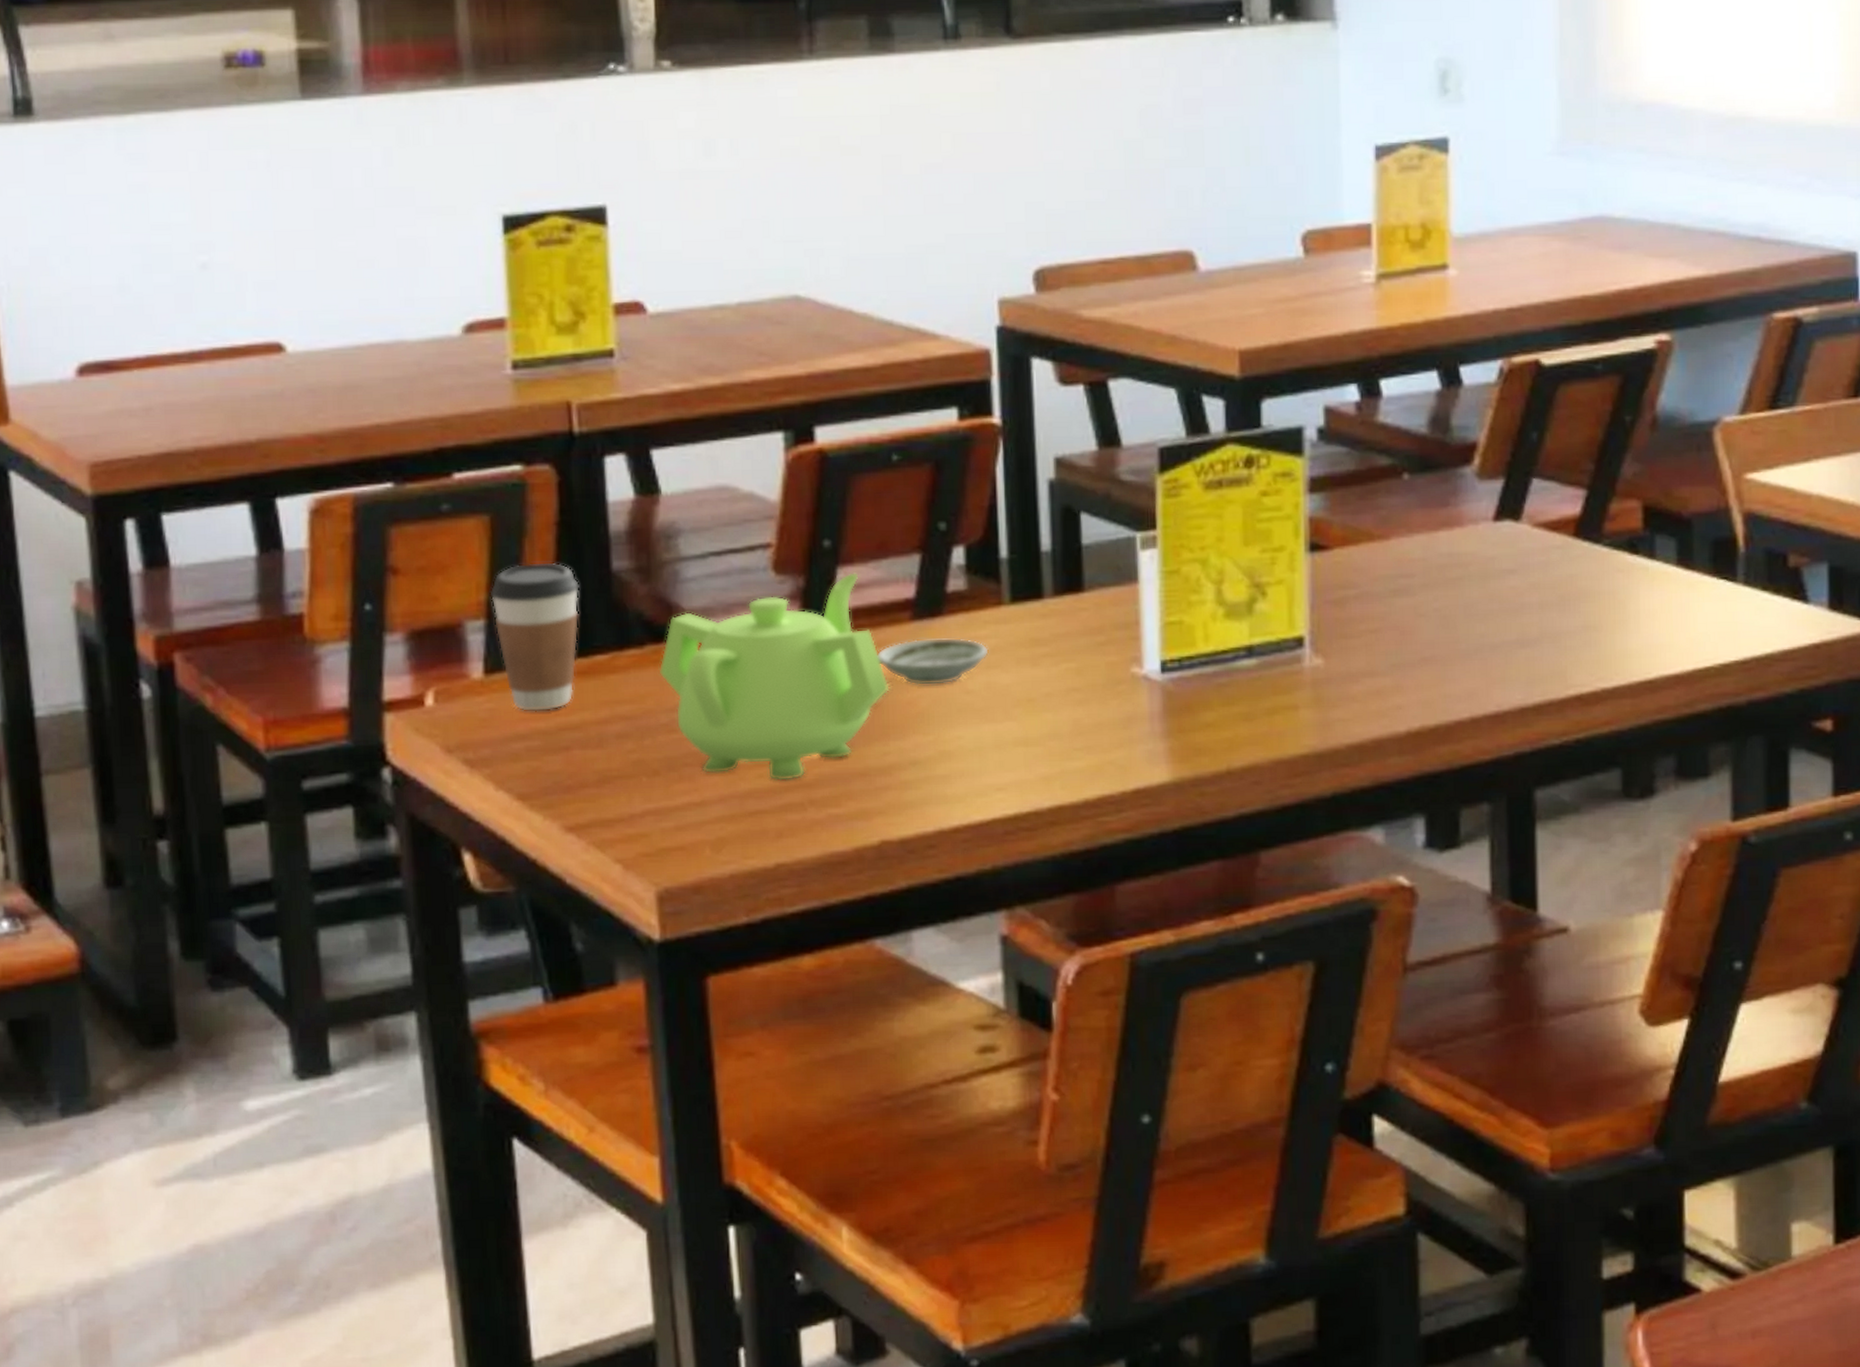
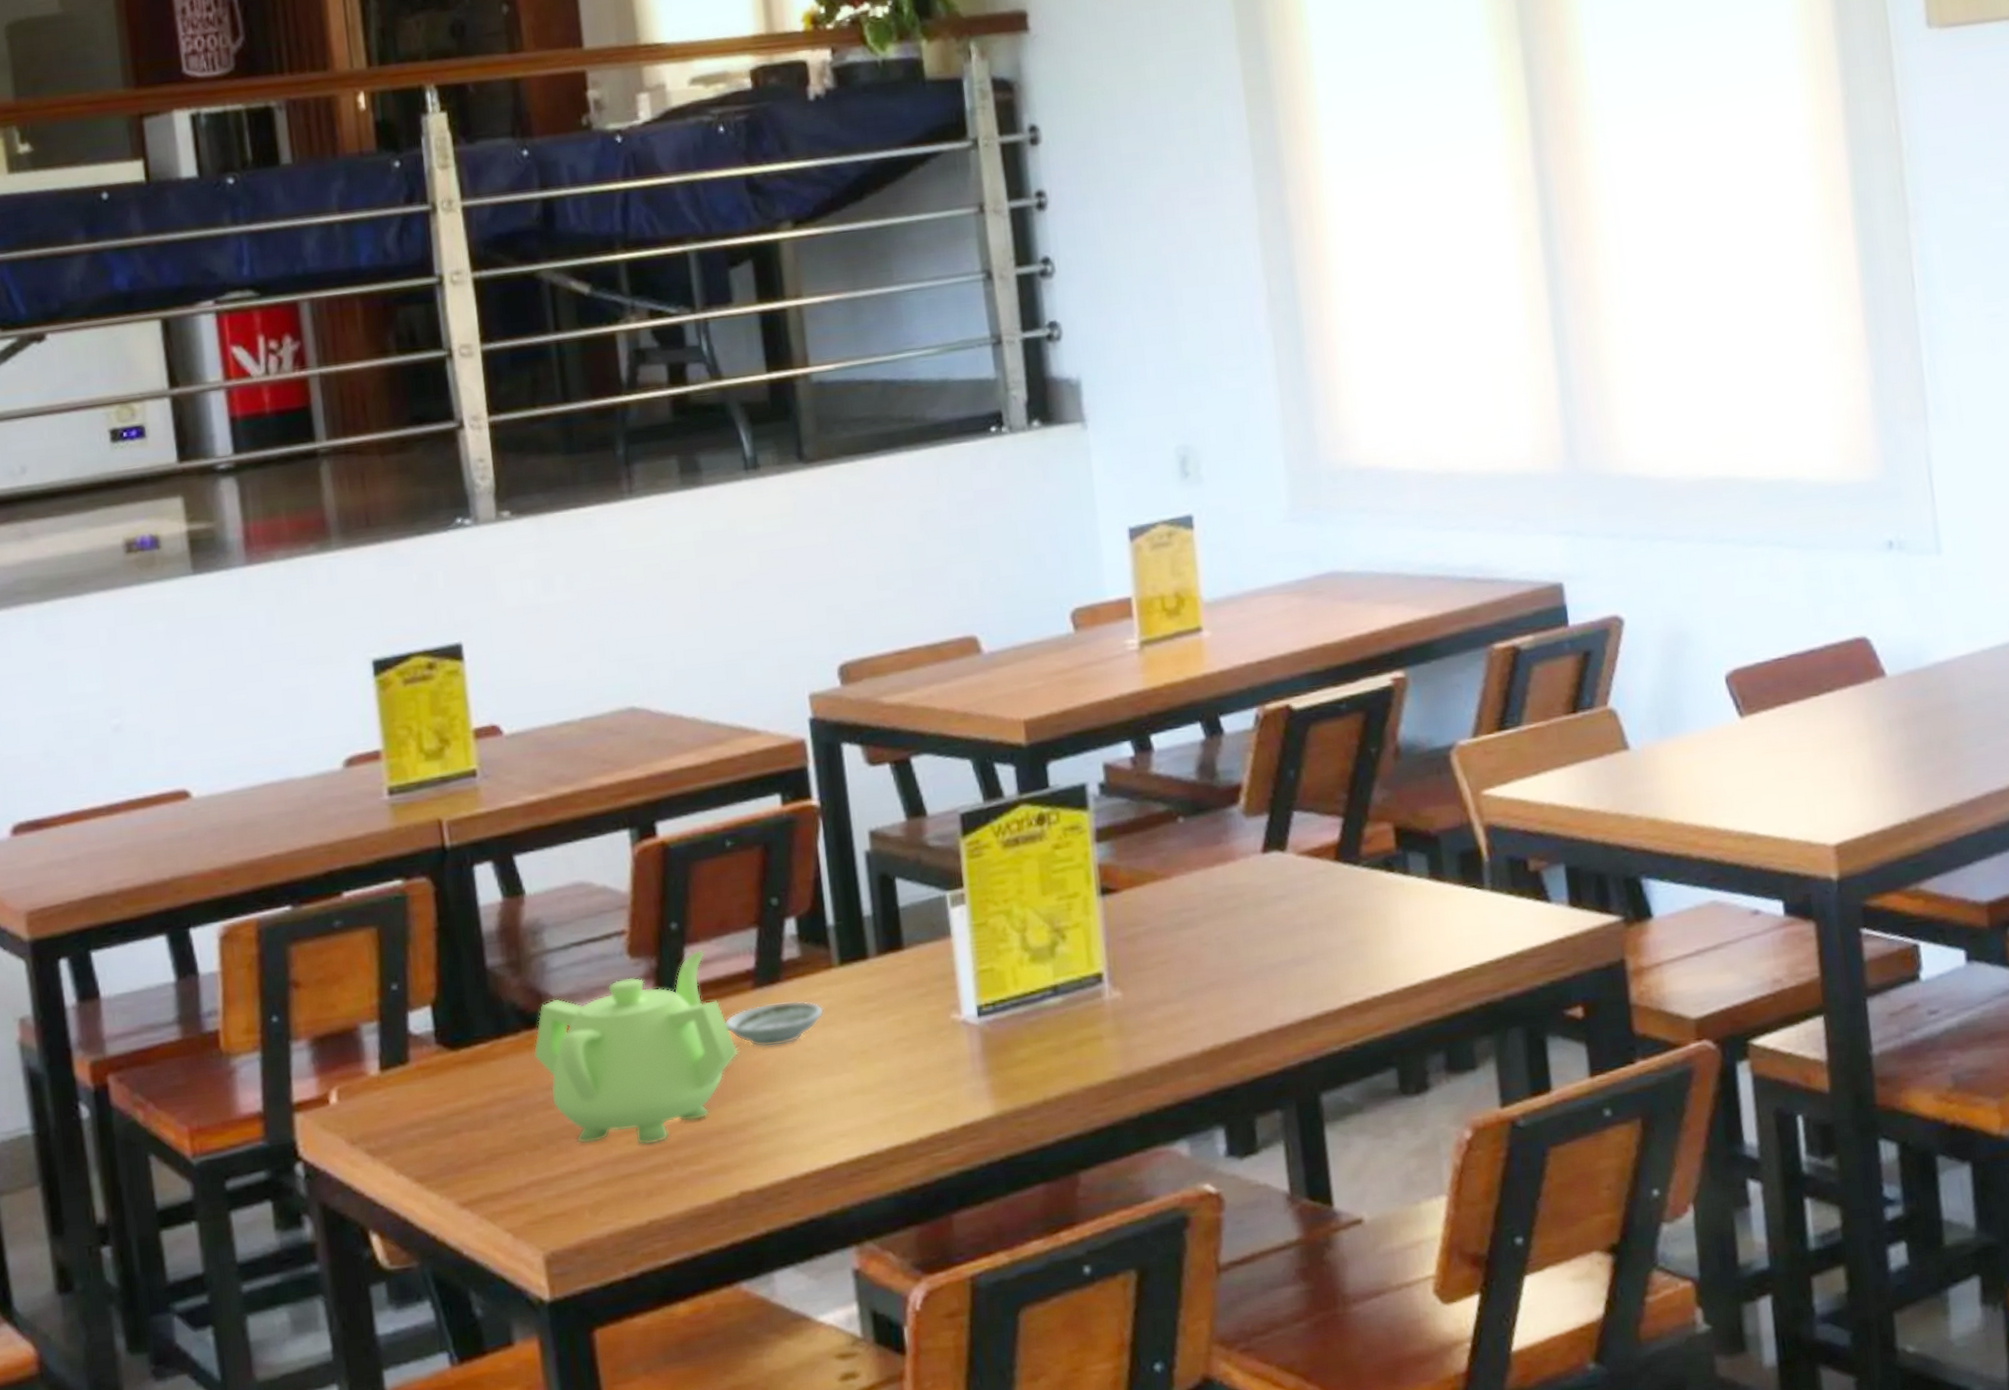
coffee cup: present [489,561,580,712] -> none [380,964,461,1102]

